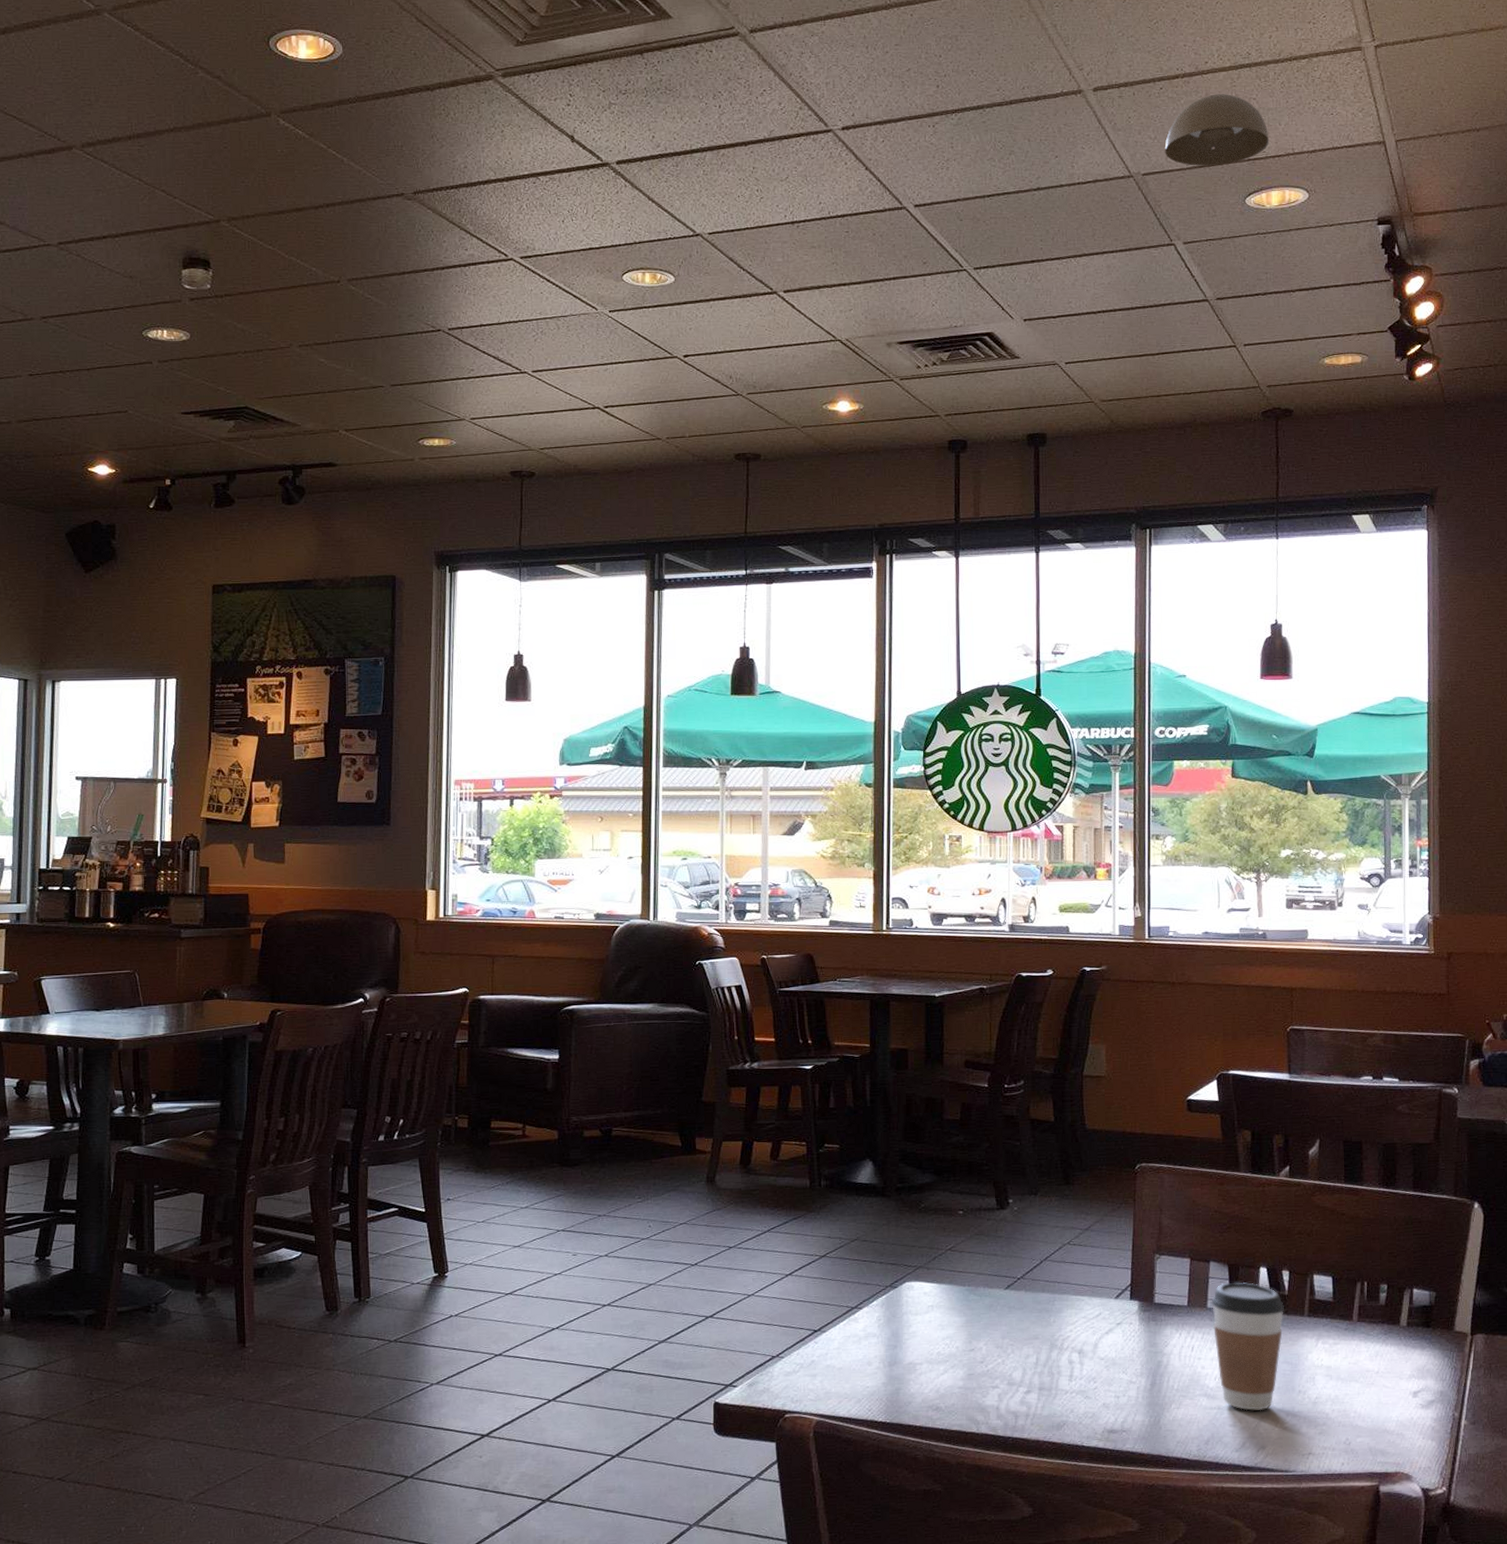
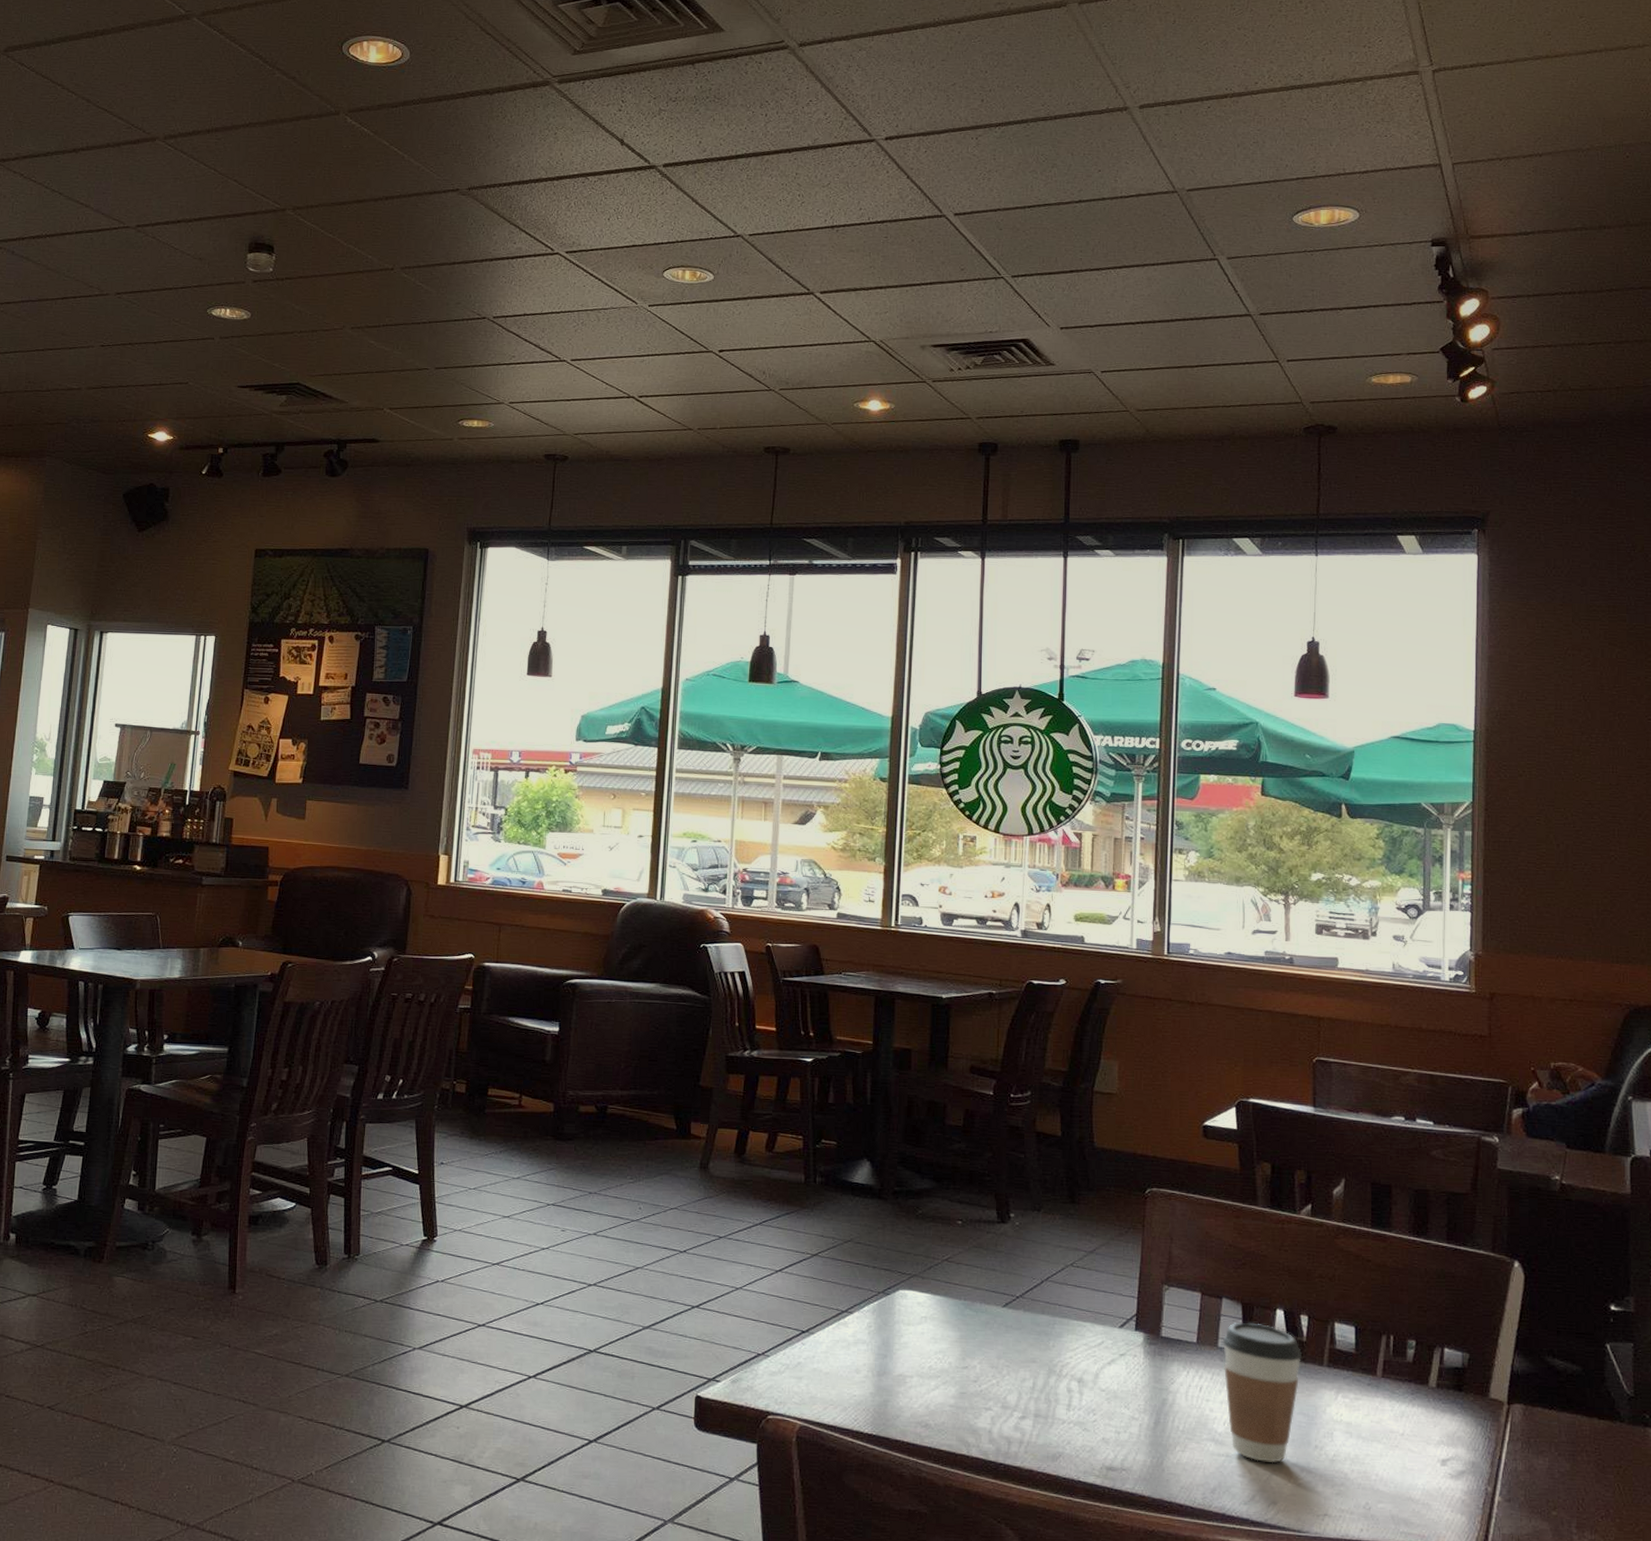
pendant lamp: present [1165,94,1270,166] -> none [1210,114,1320,184]

